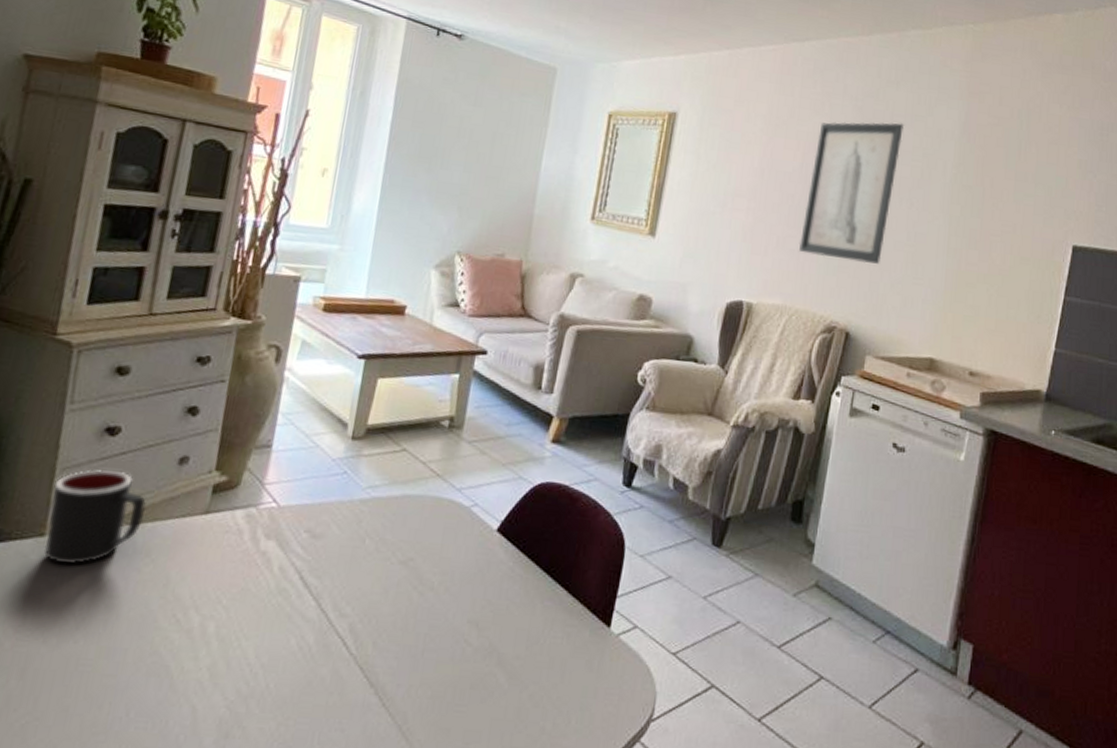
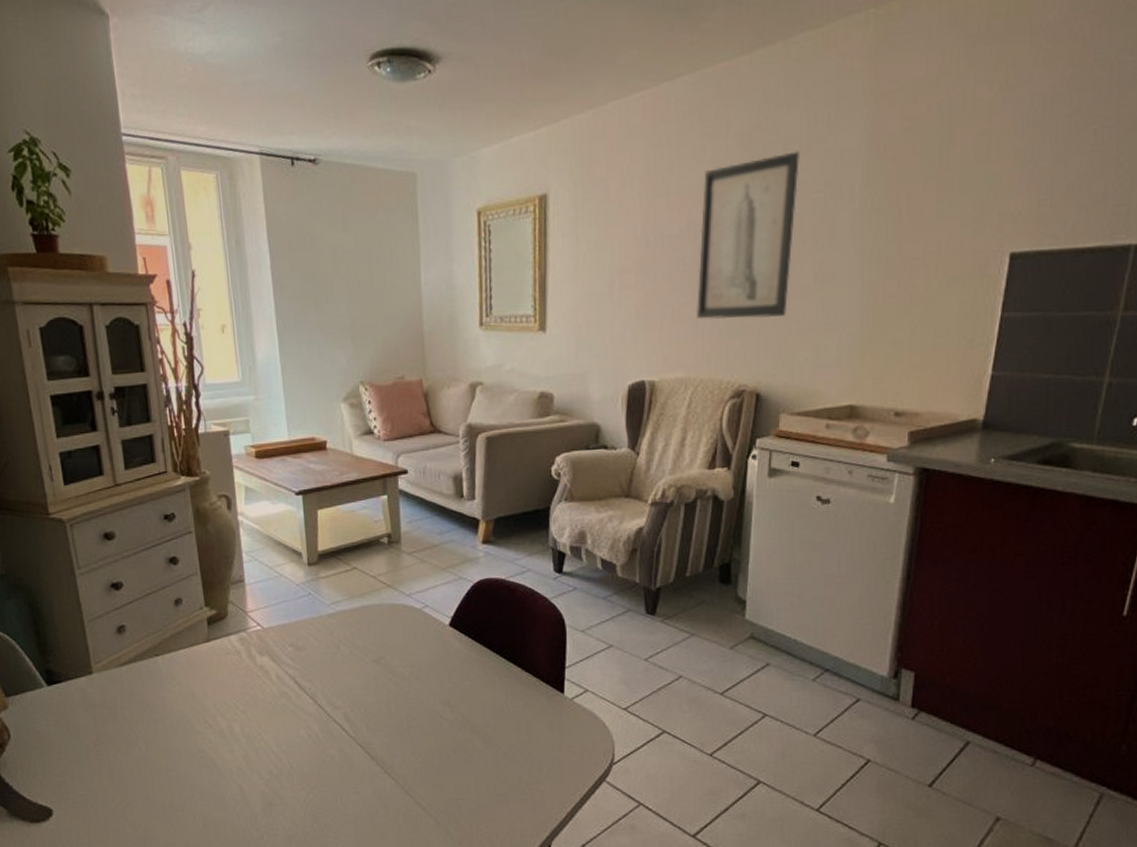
mug: present [44,469,146,565] -> none [87,618,162,693]

